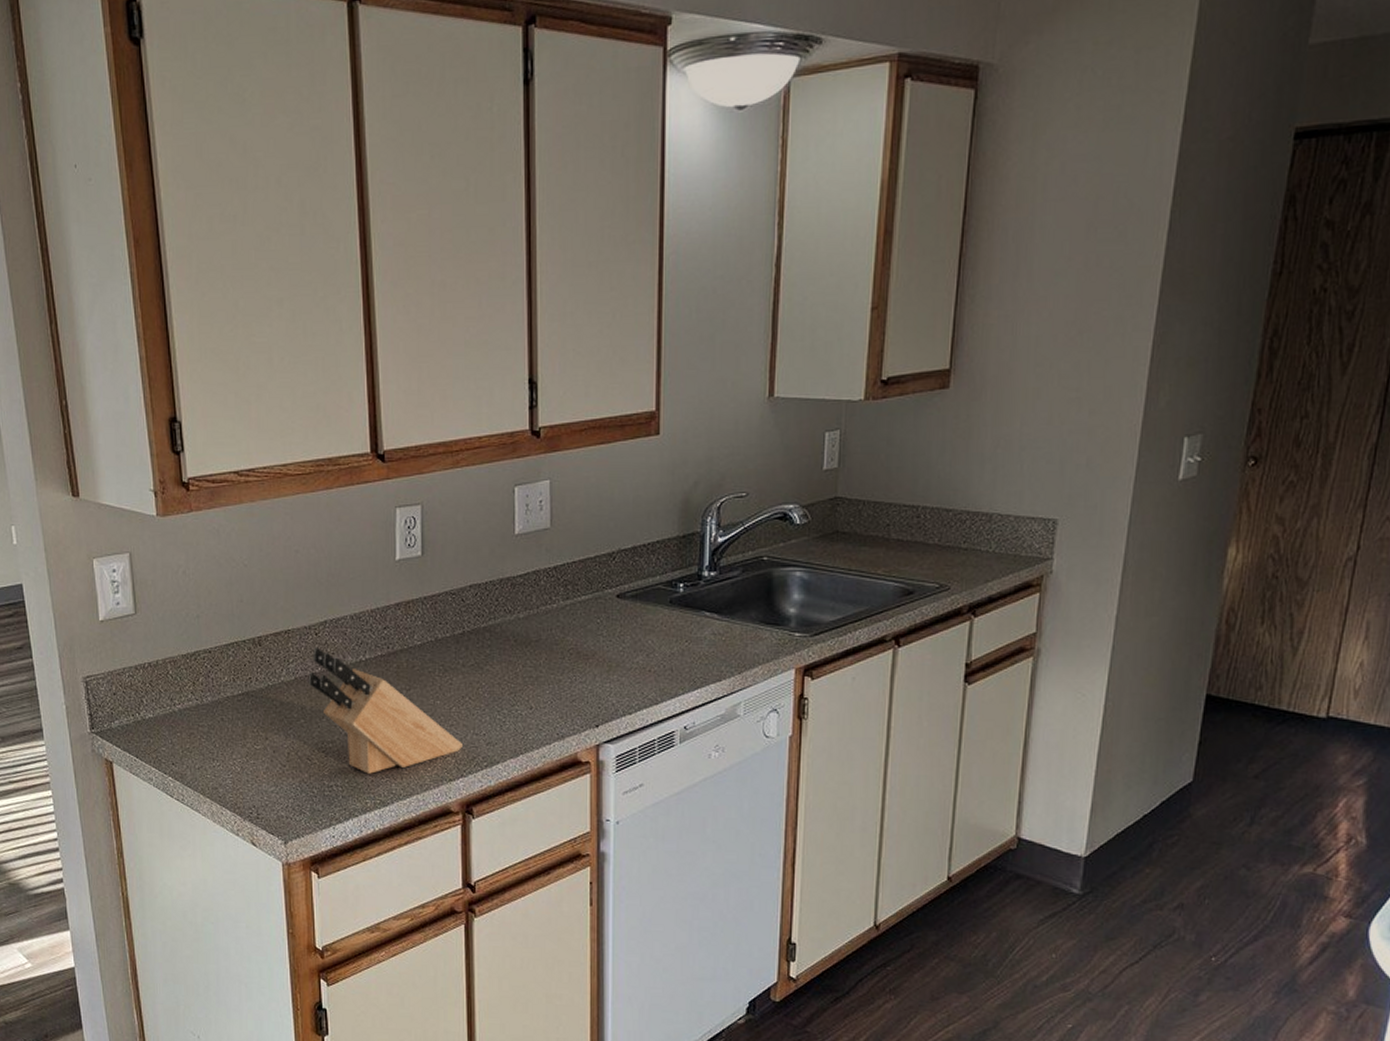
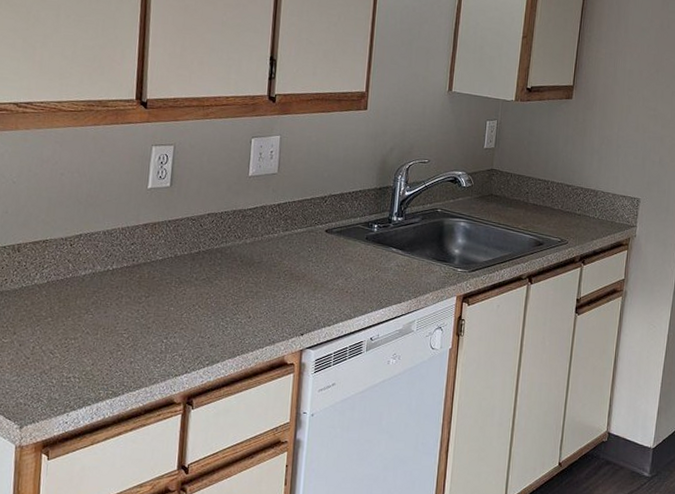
knife block: present [308,647,464,774] -> none [59,256,190,368]

